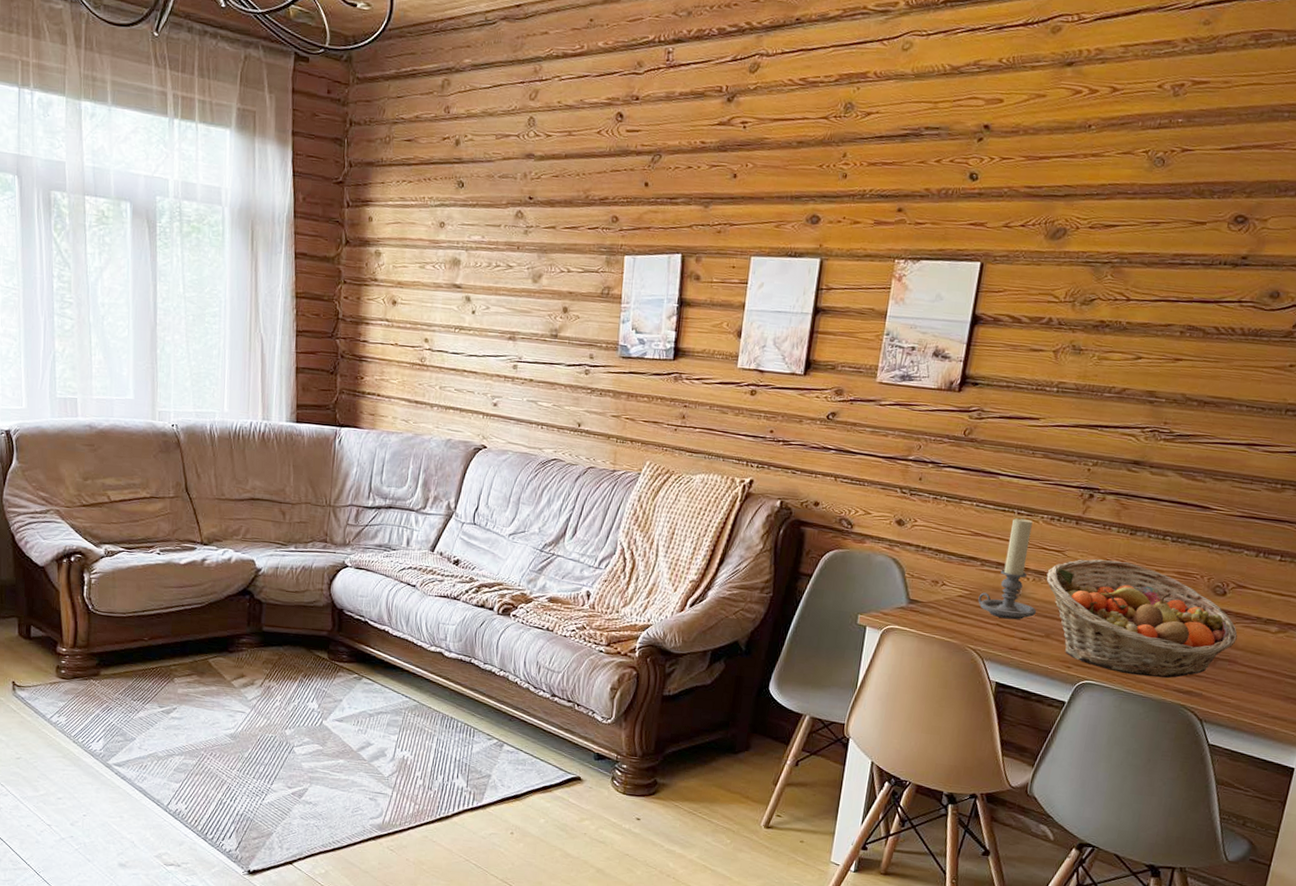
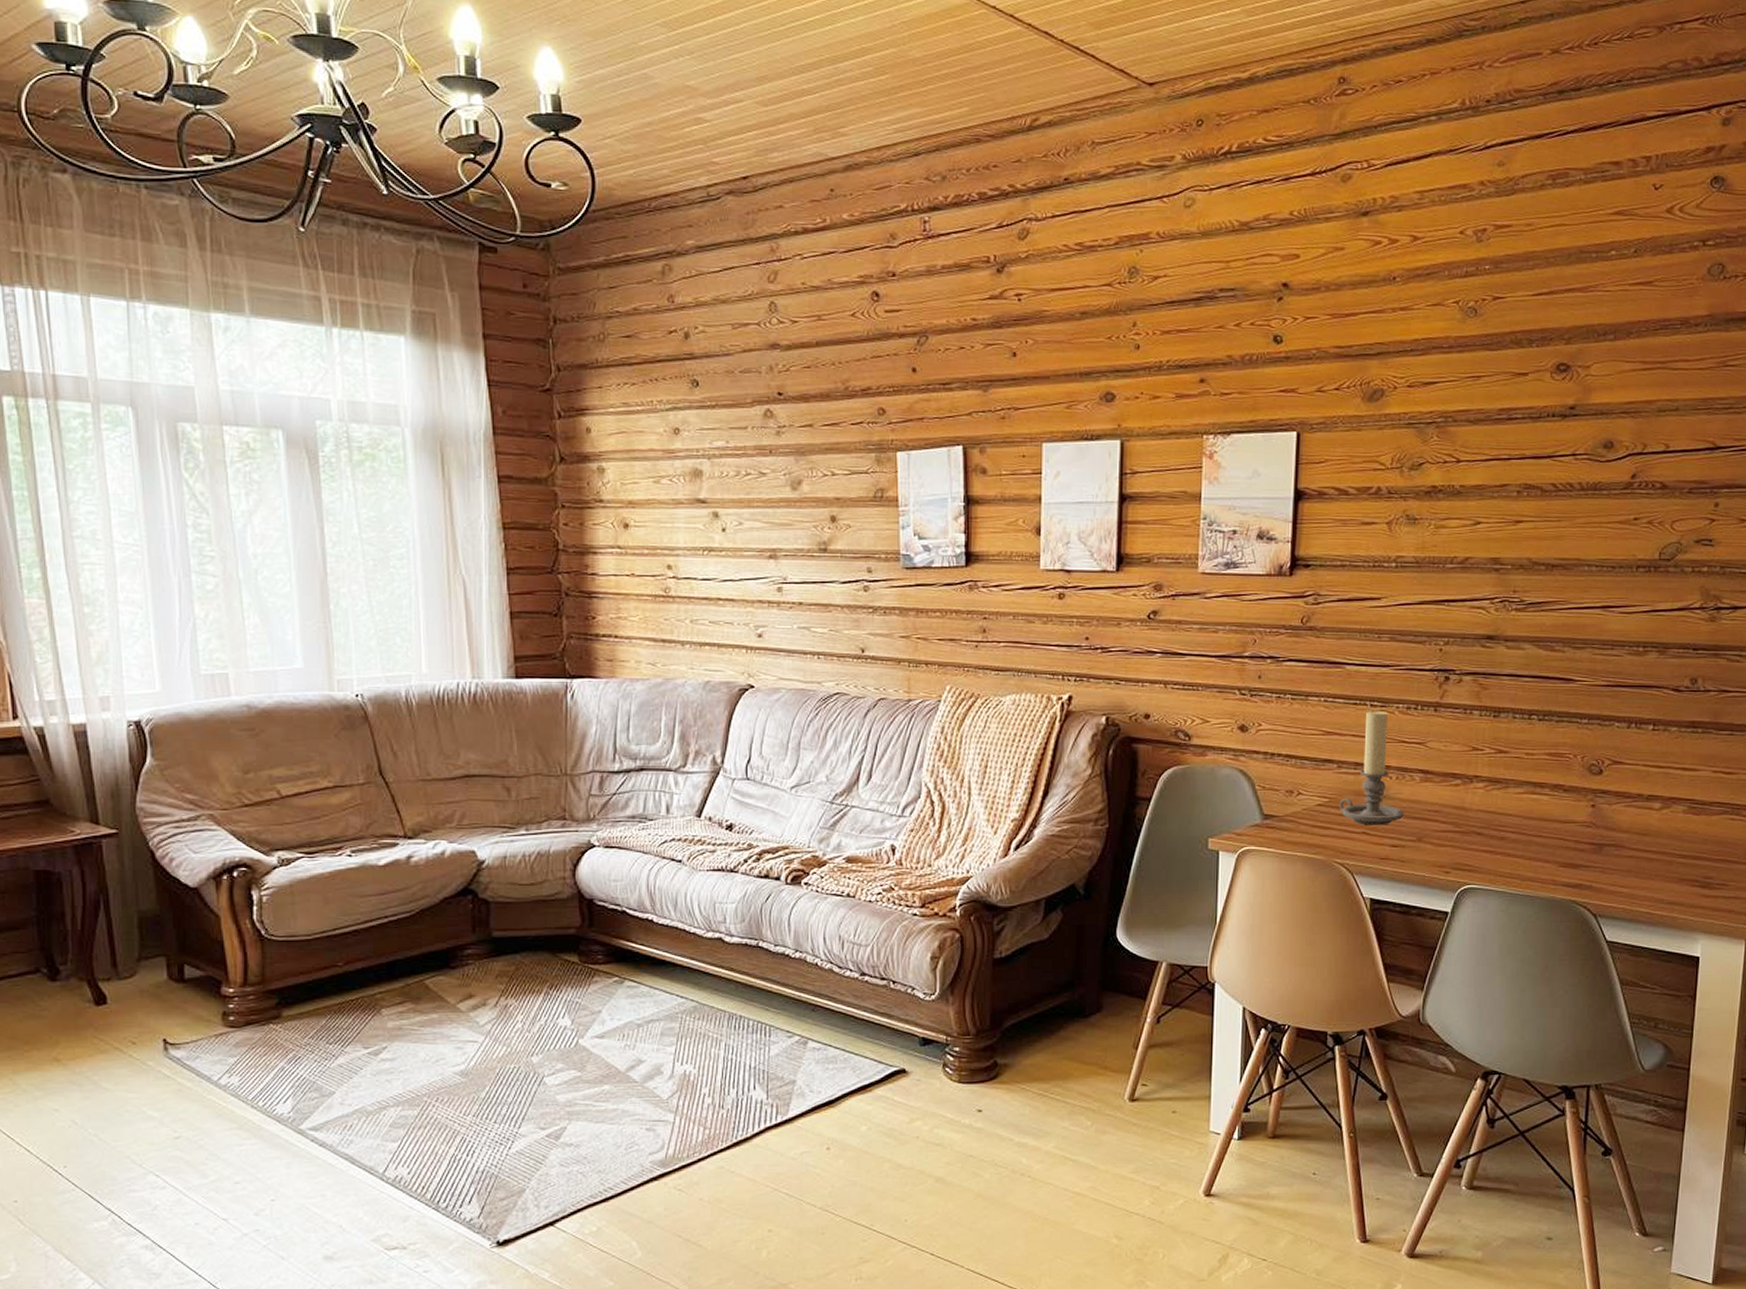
fruit basket: present [1046,559,1238,679] -> none [1410,748,1620,873]

